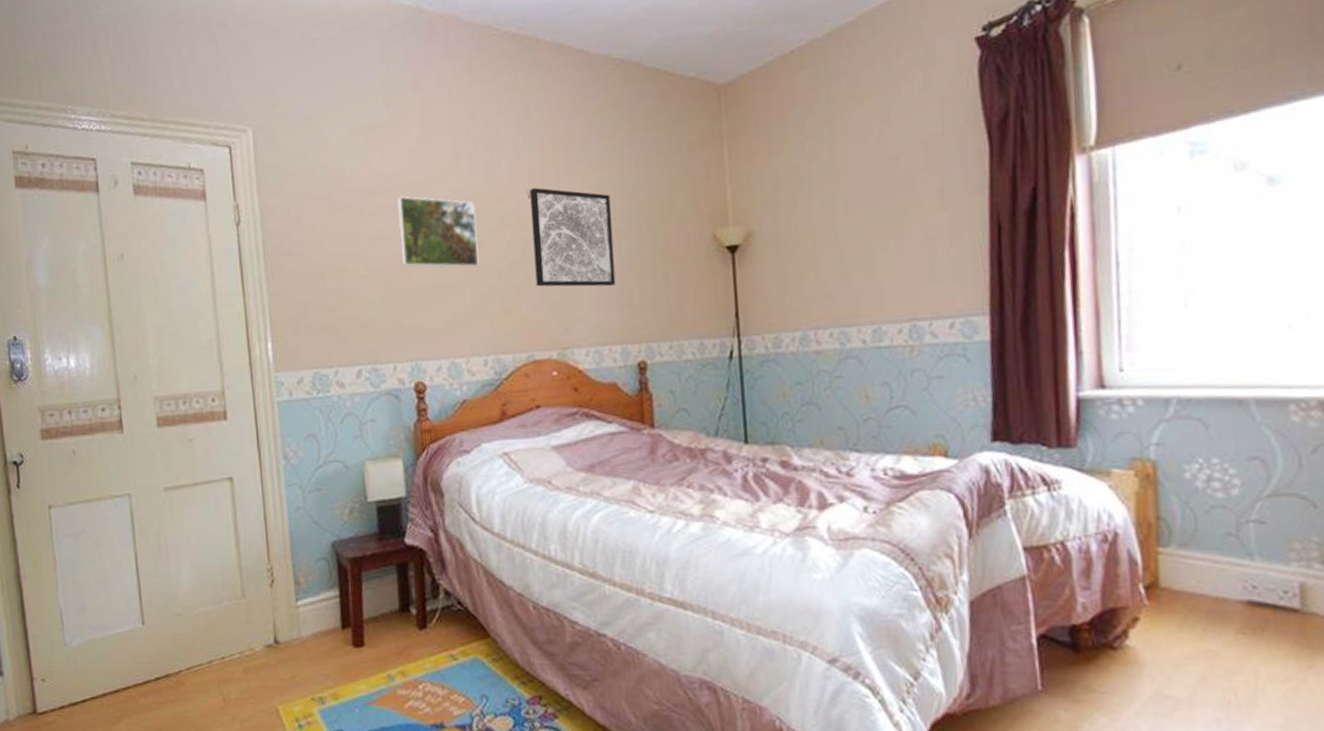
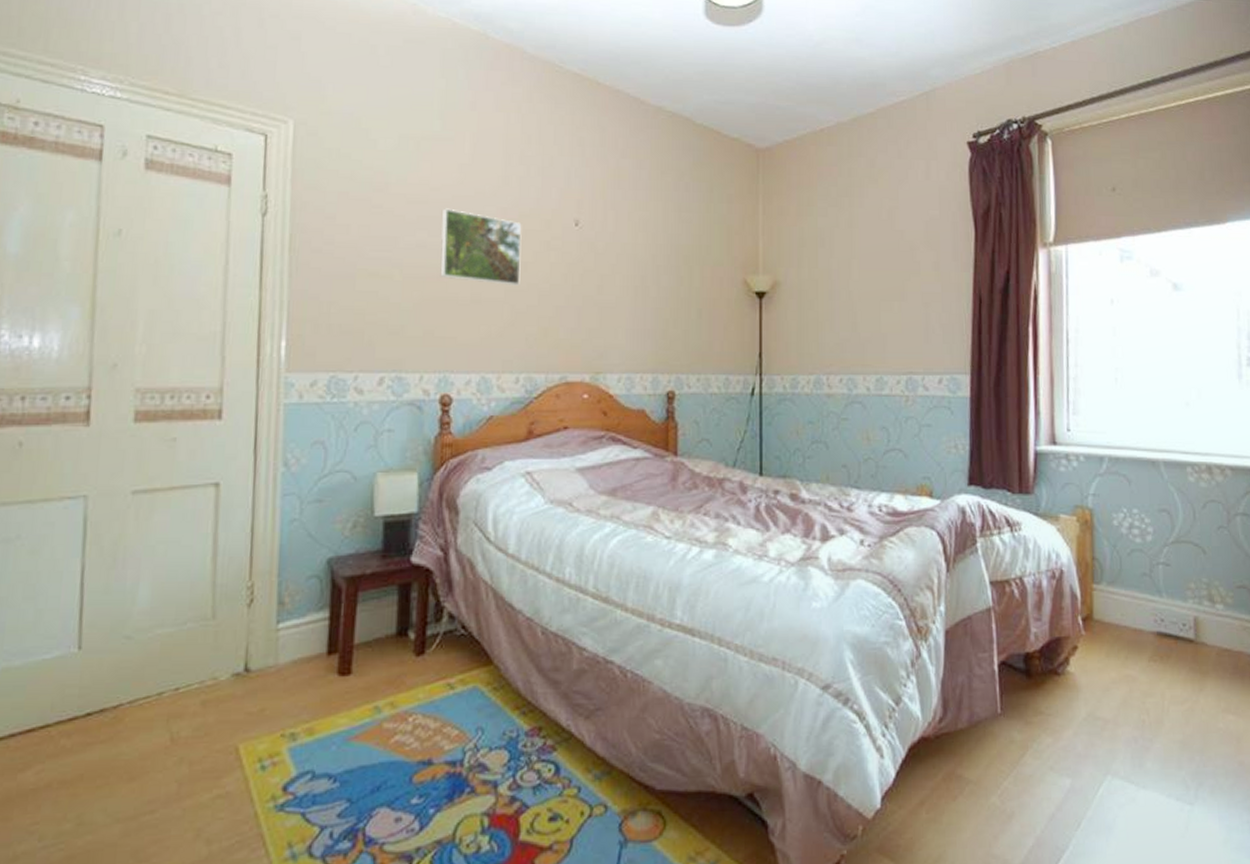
wall art: present [530,187,616,287] -> none [575,217,653,317]

